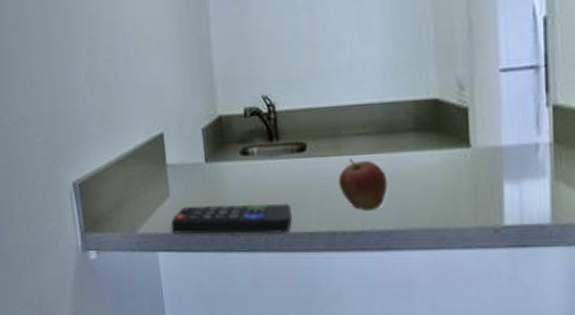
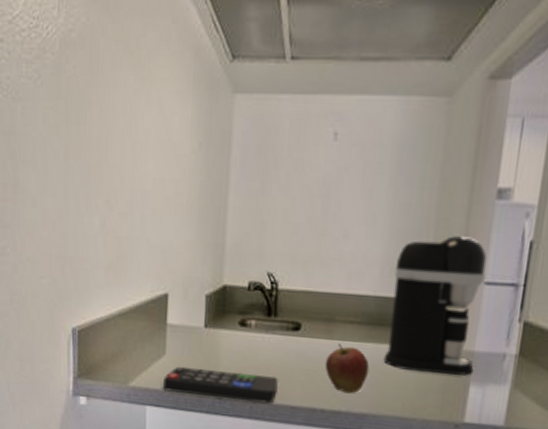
coffee maker: none [397,24,505,178] -> present [383,236,487,376]

